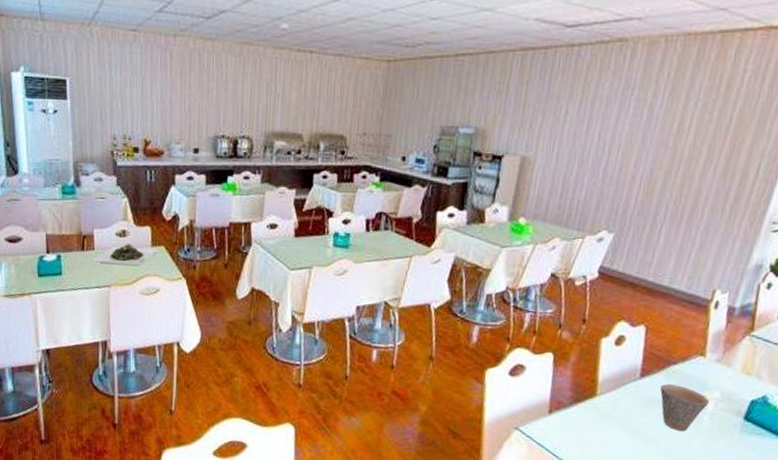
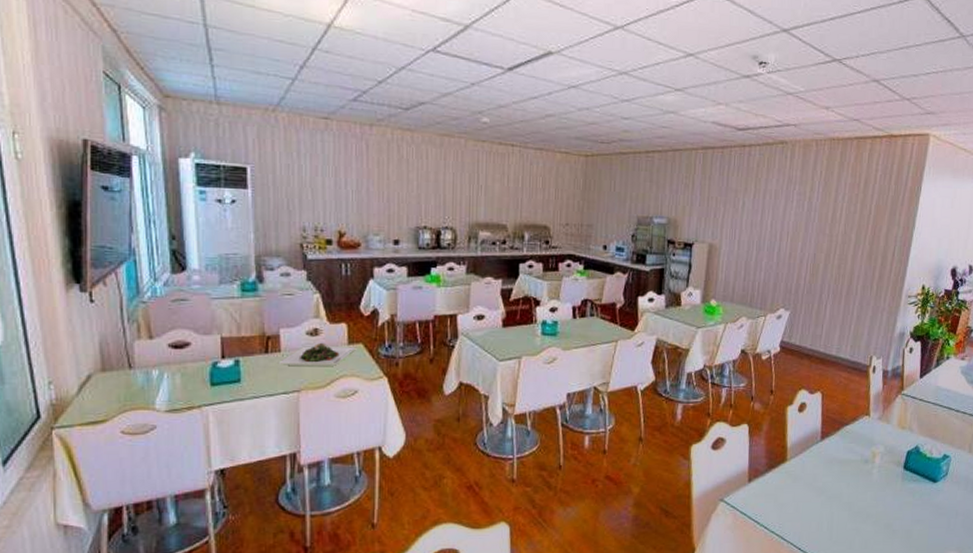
cup: present [659,384,709,432] -> none [837,444,876,486]

